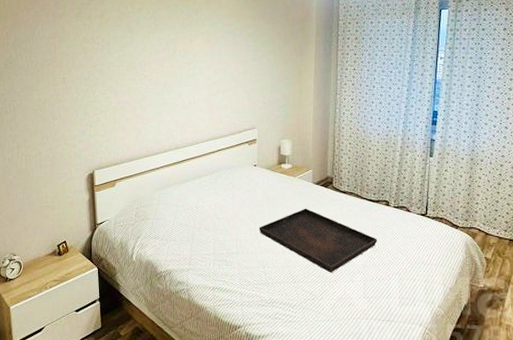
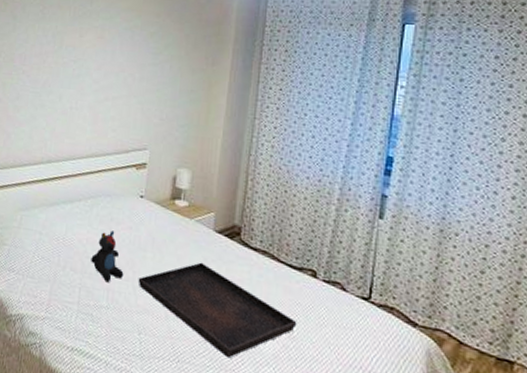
teddy bear: none [220,195,247,235] -> present [91,230,124,283]

